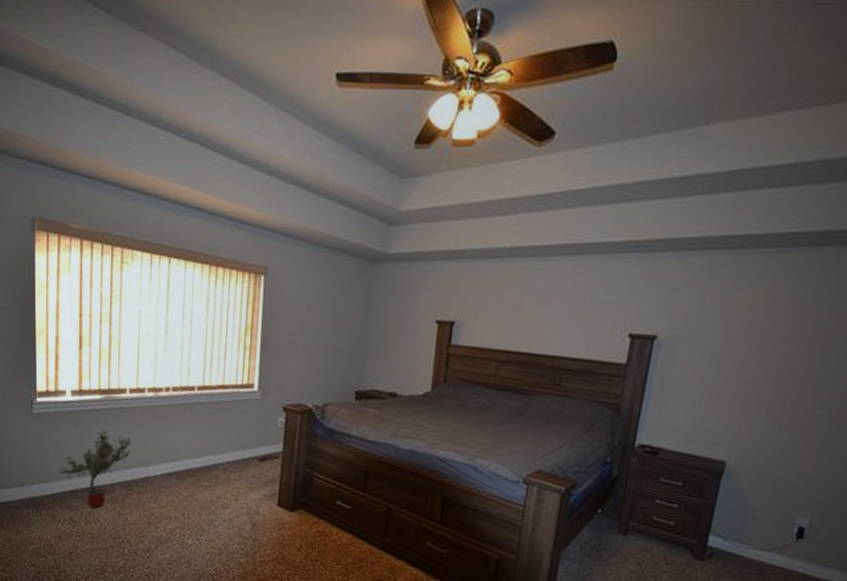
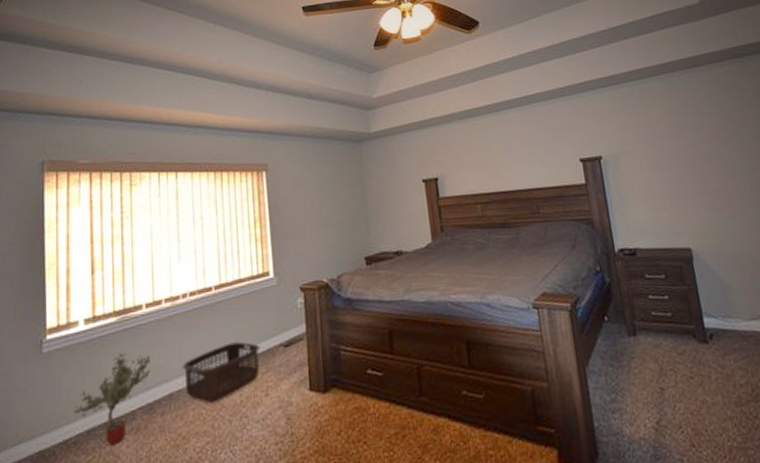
clothes hamper: none [160,444,236,494] -> present [182,341,261,402]

